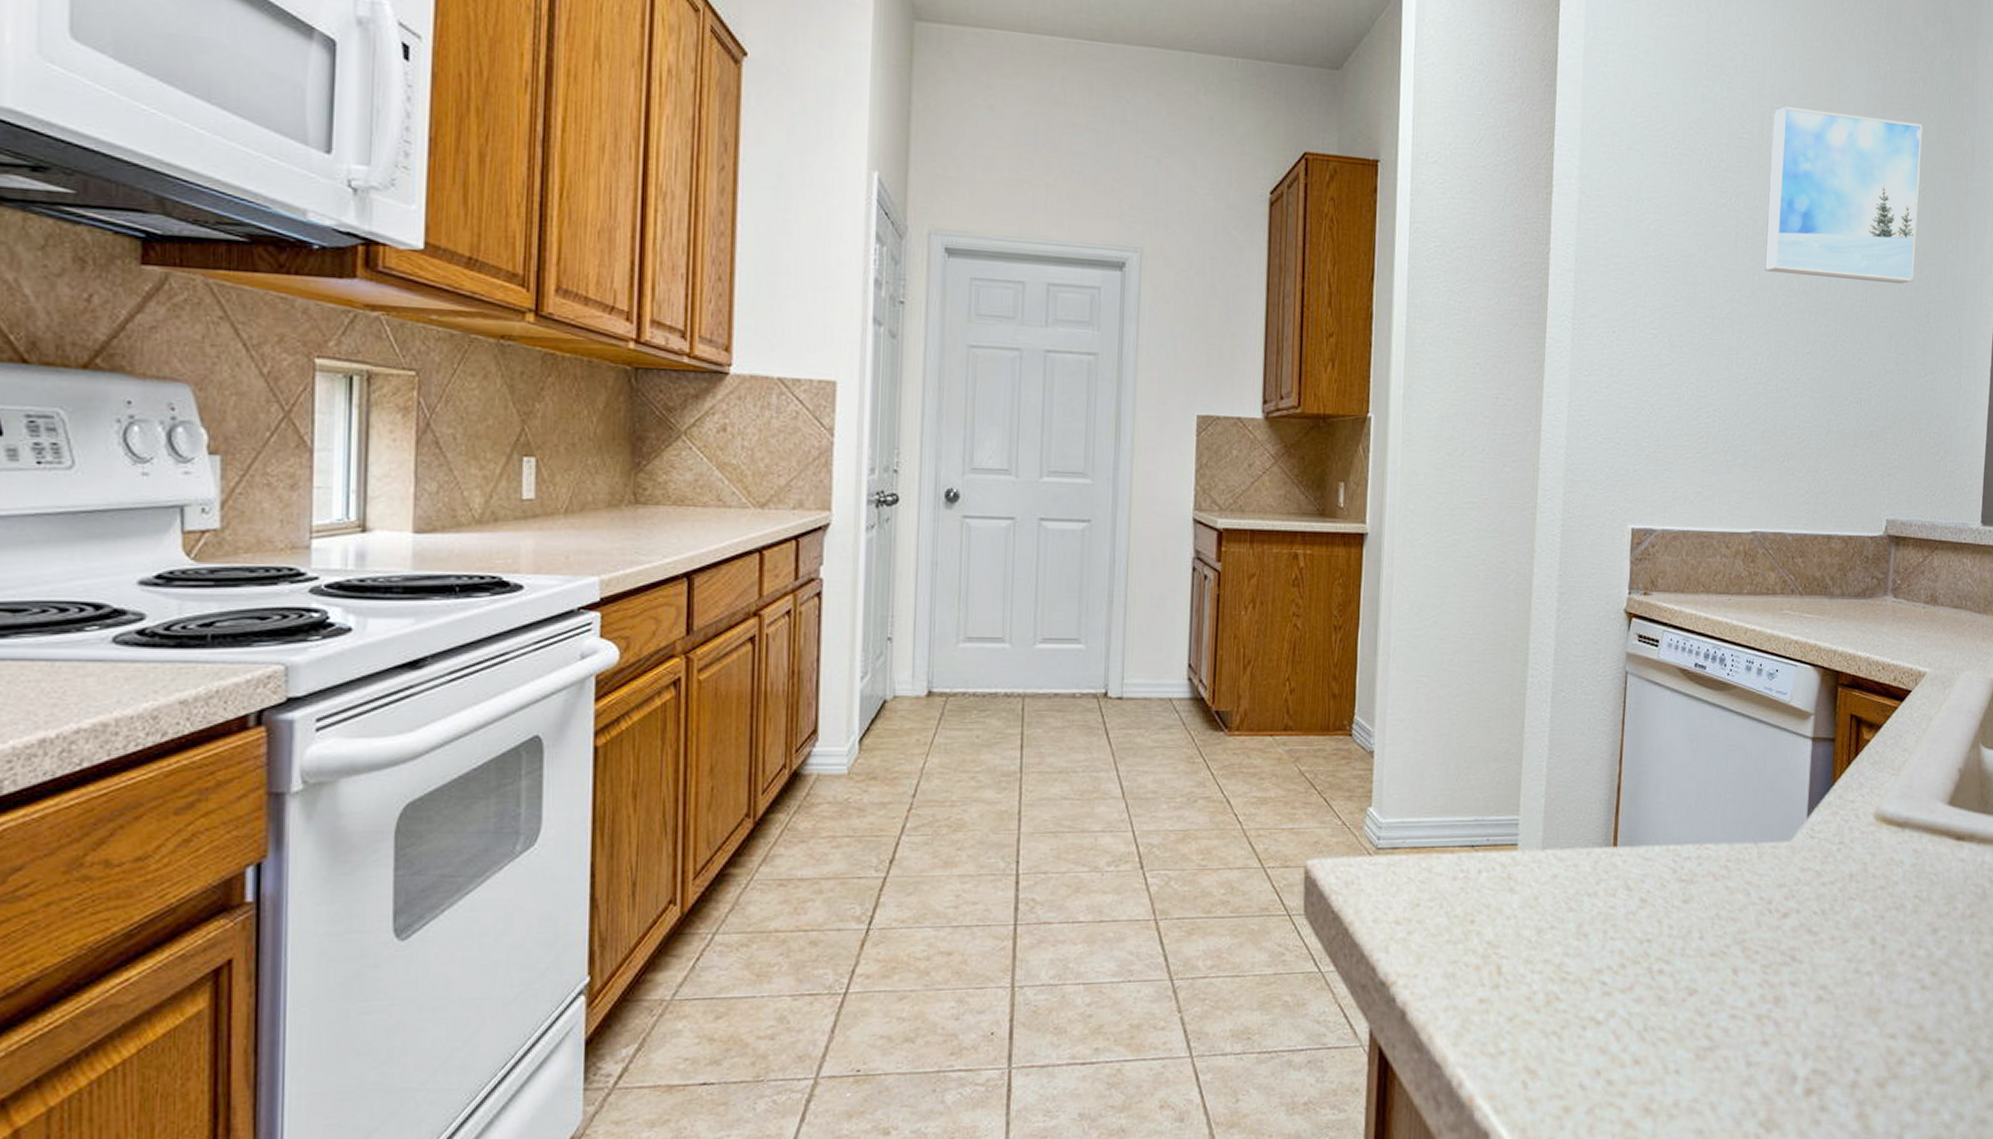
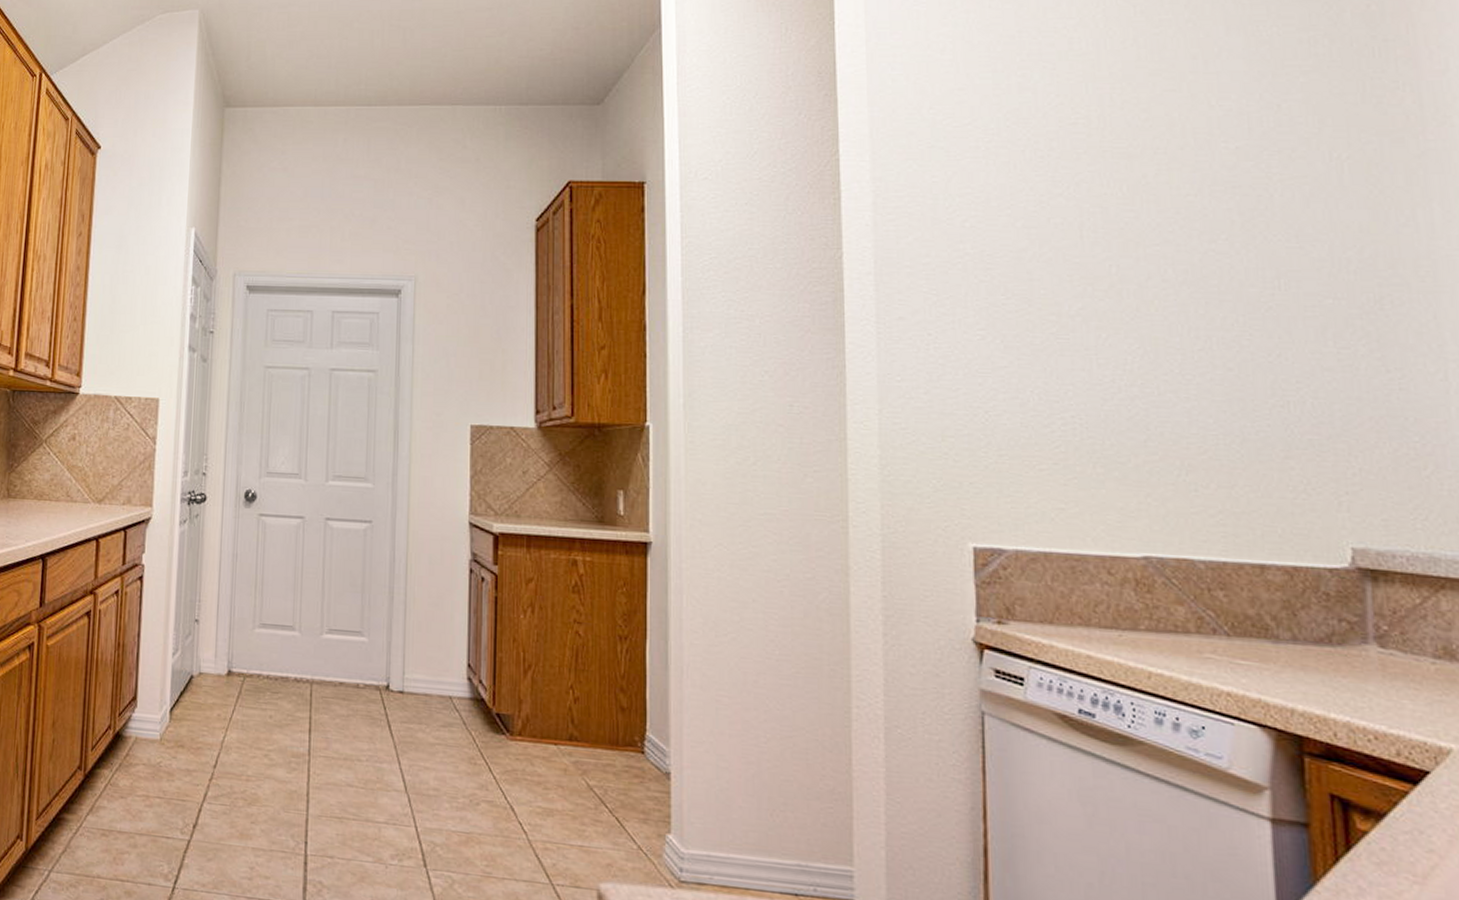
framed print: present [1765,106,1922,284] -> none [1115,84,1349,267]

